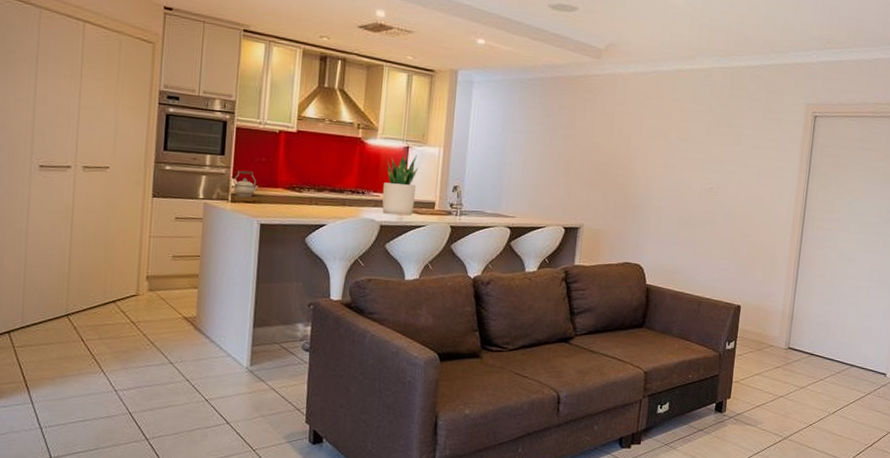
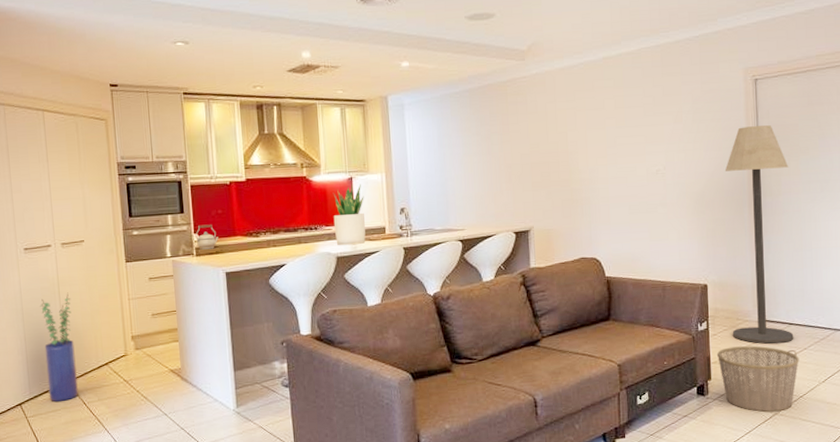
vase: none [43,219,84,335] -> present [40,292,78,403]
basket: none [739,369,815,437] -> present [716,345,799,412]
floor lamp: none [756,159,833,372] -> present [724,125,794,344]

